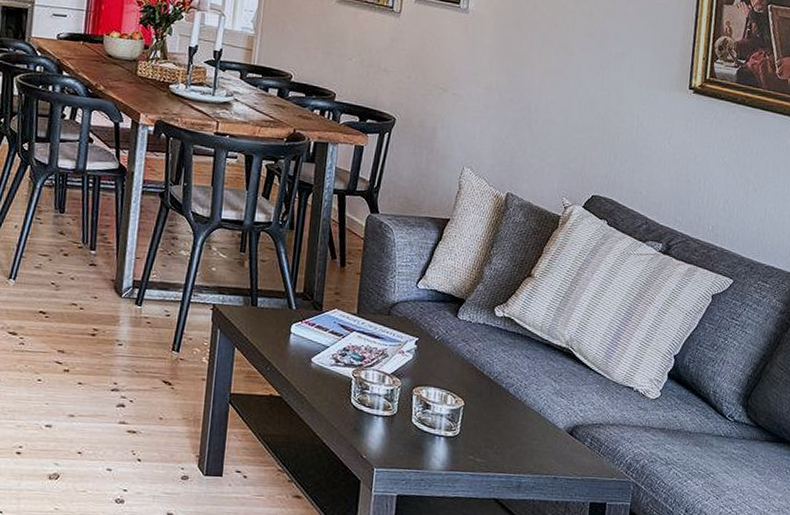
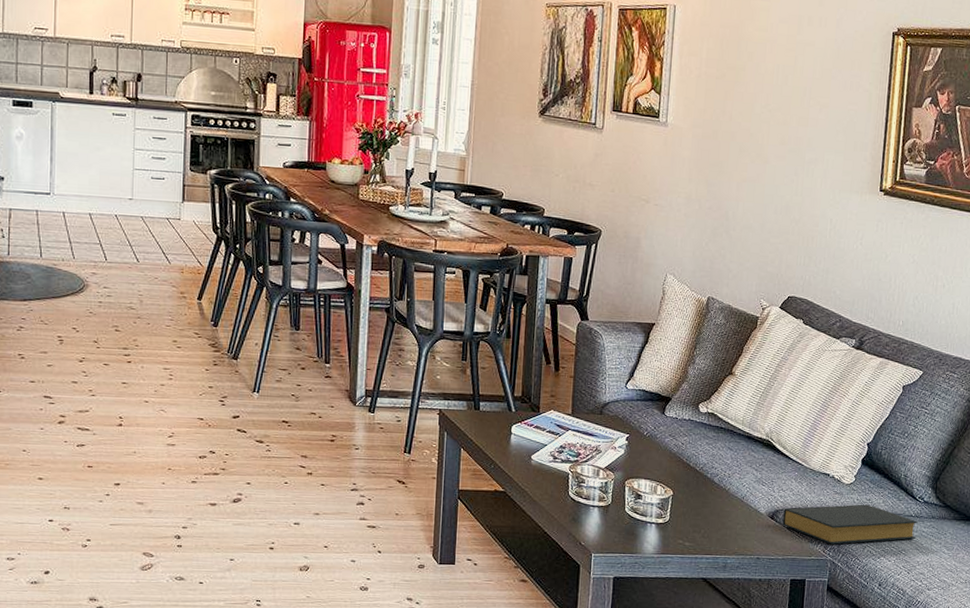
hardback book: none [582,421,727,465] -> present [782,504,918,545]

